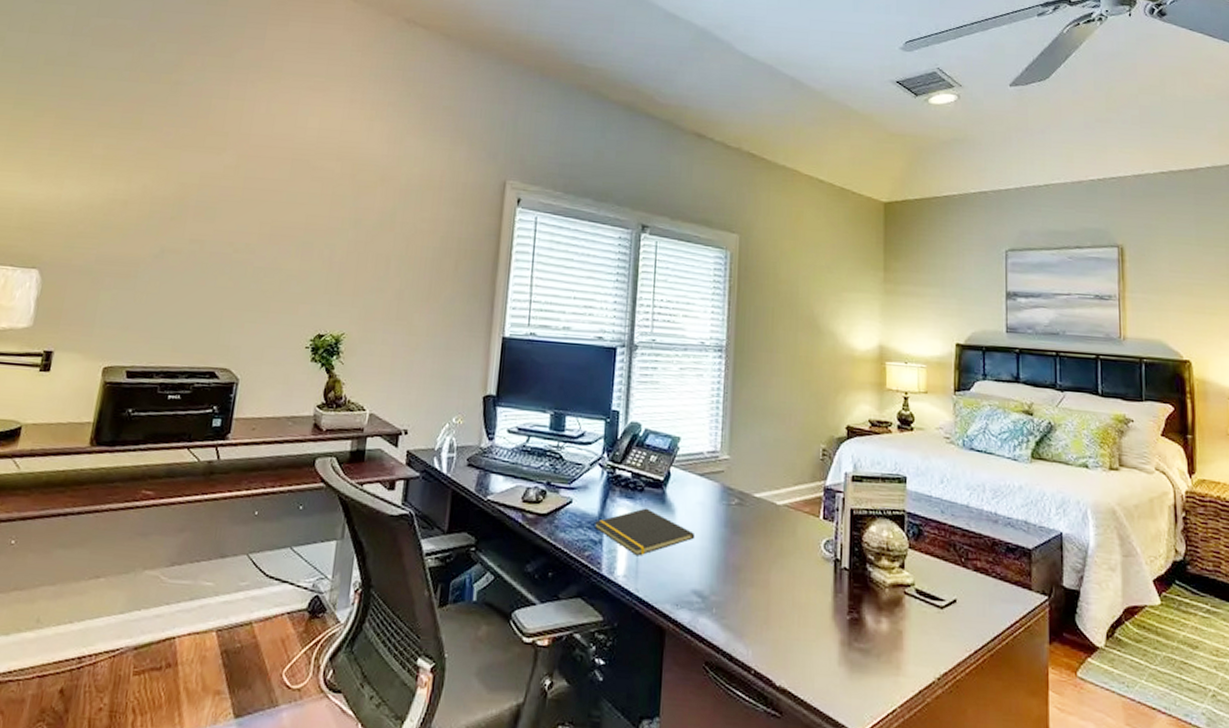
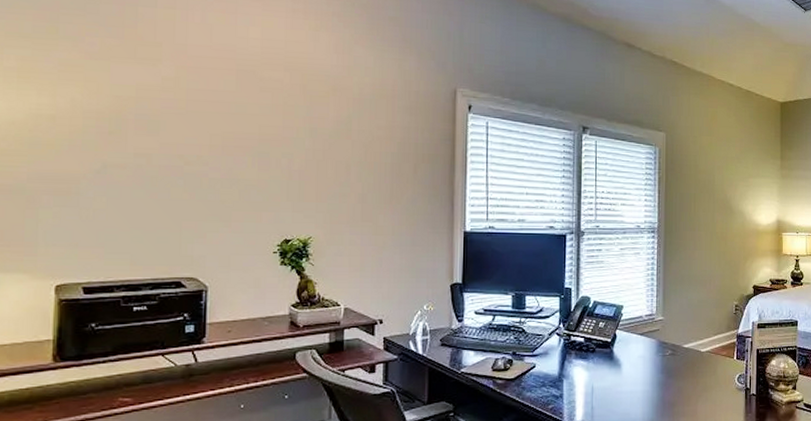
notepad: present [595,508,696,556] -> none [556,365,638,404]

